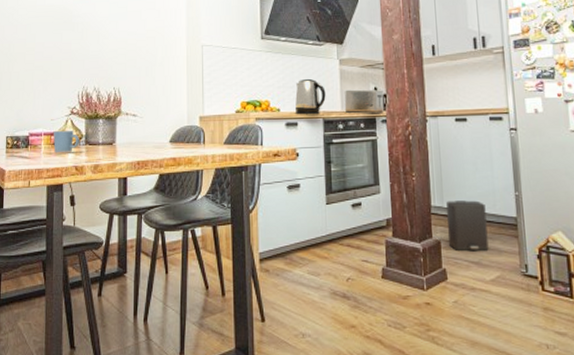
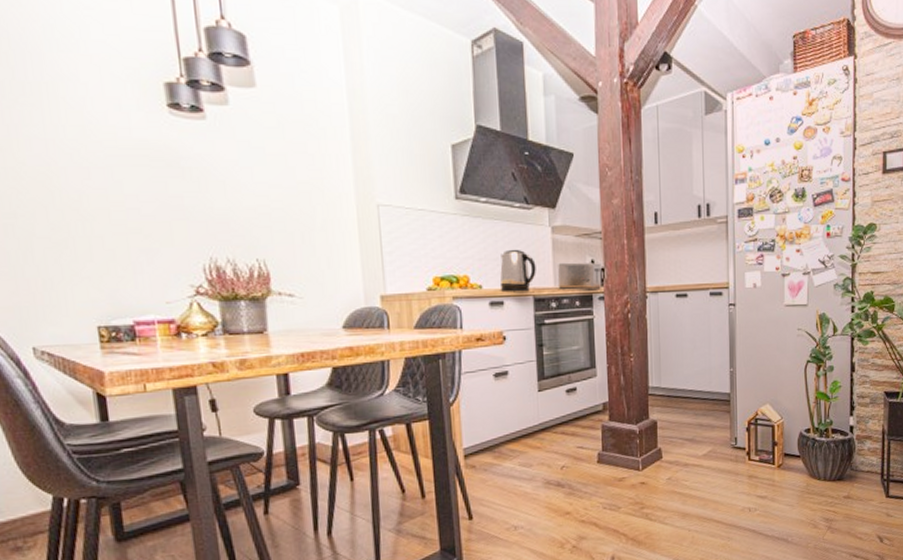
mug: present [53,130,80,154] -> none [173,315,214,347]
pedal bin: present [446,200,489,250] -> none [664,378,703,430]

